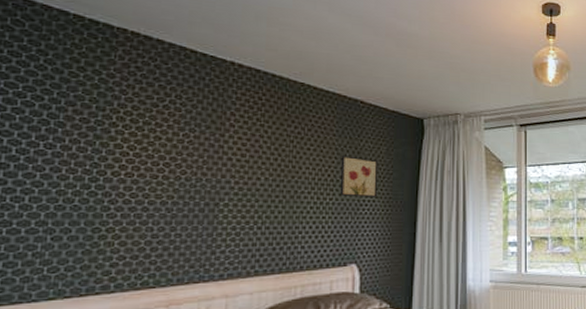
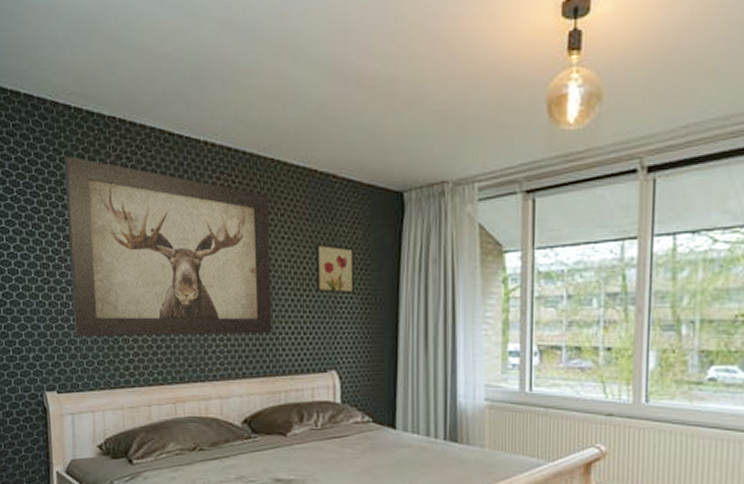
wall art: none [35,58,297,241] -> present [64,156,272,336]

